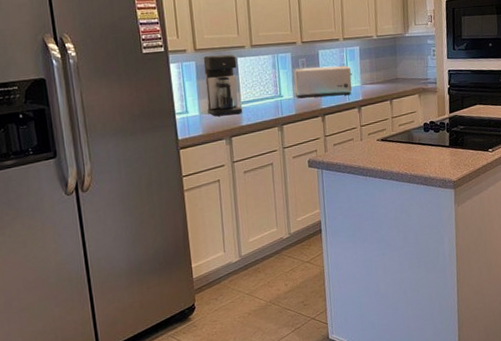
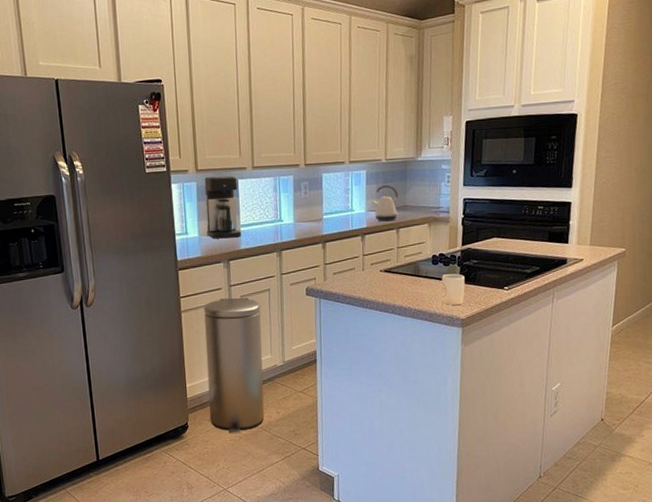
pedal bin: none [207,173,273,311] -> present [204,297,265,434]
toaster: present [294,65,352,99] -> none [295,190,357,224]
kettle: none [366,59,392,94] -> present [371,184,400,222]
mug: none [433,139,455,169] -> present [441,274,465,305]

